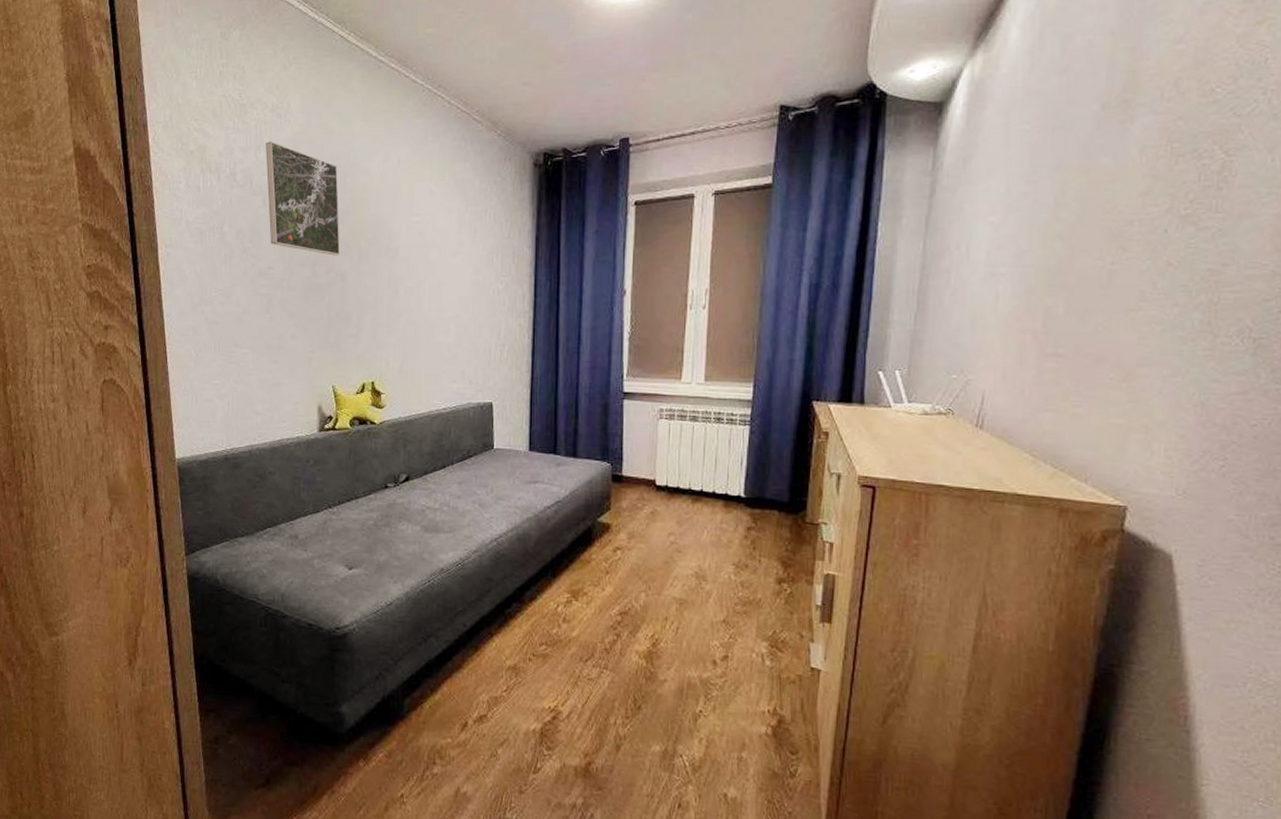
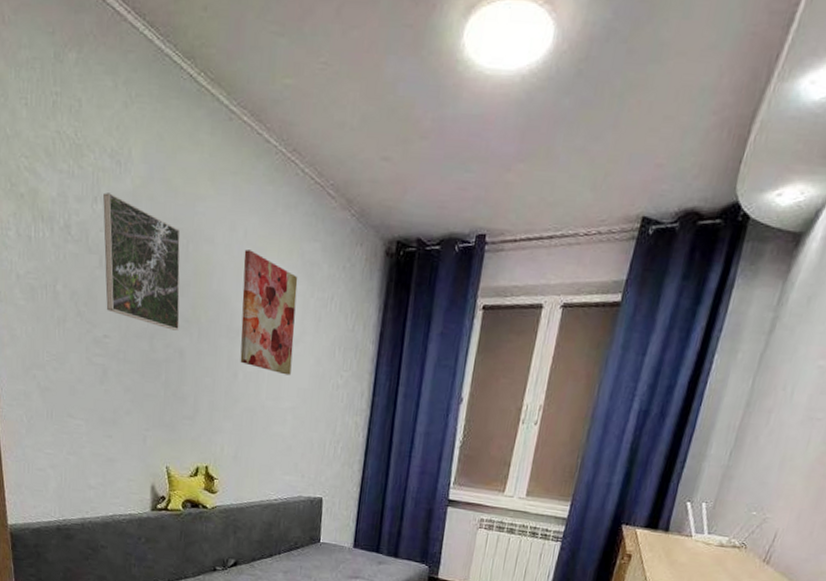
wall art: none [398,176,452,286] -> present [240,249,298,376]

